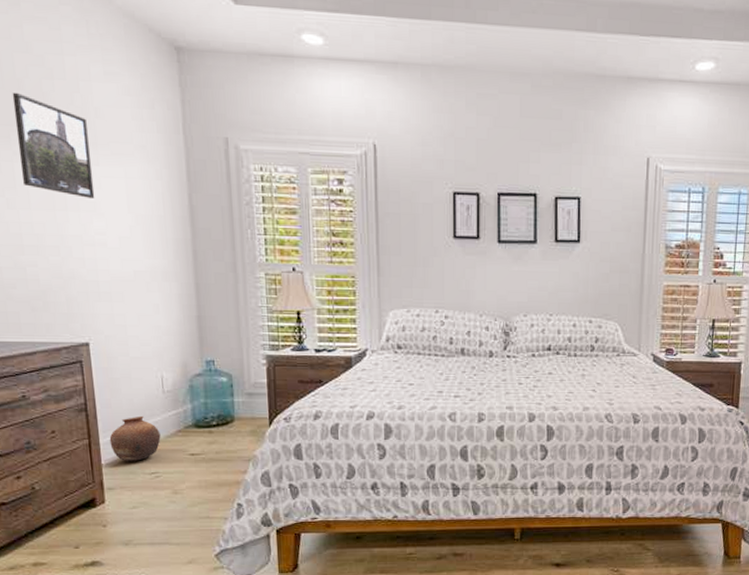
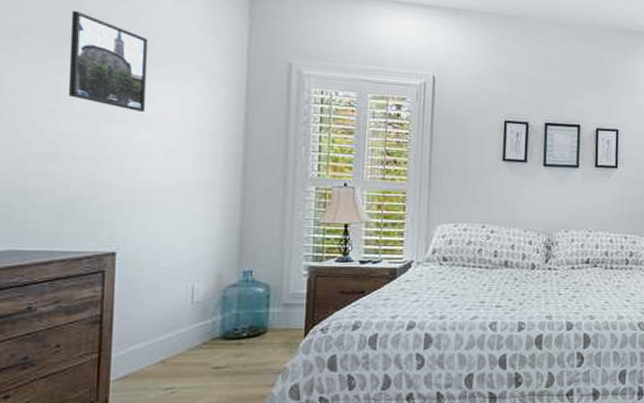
pottery: present [109,415,161,461] -> none [123,327,183,376]

